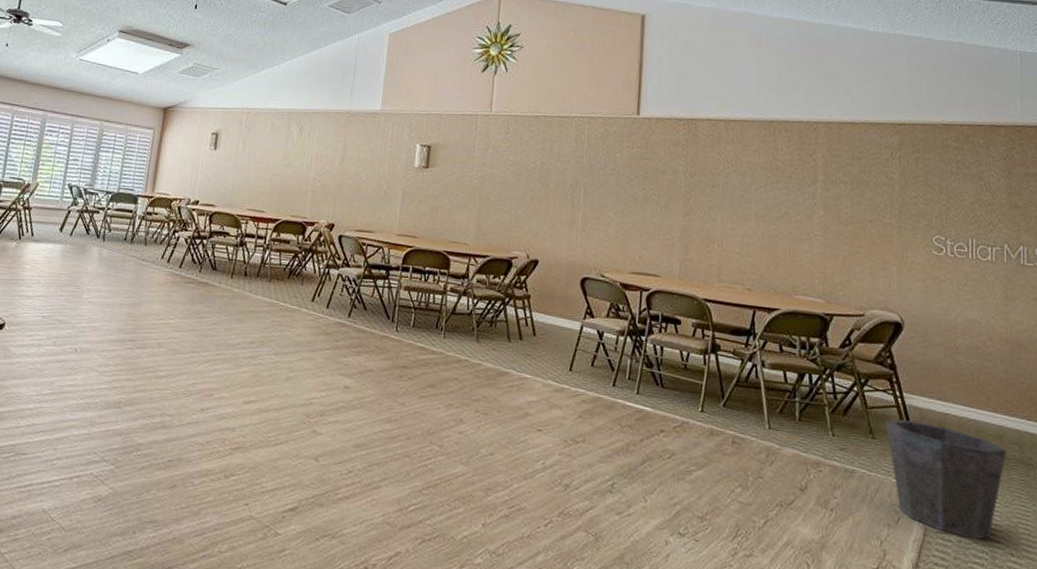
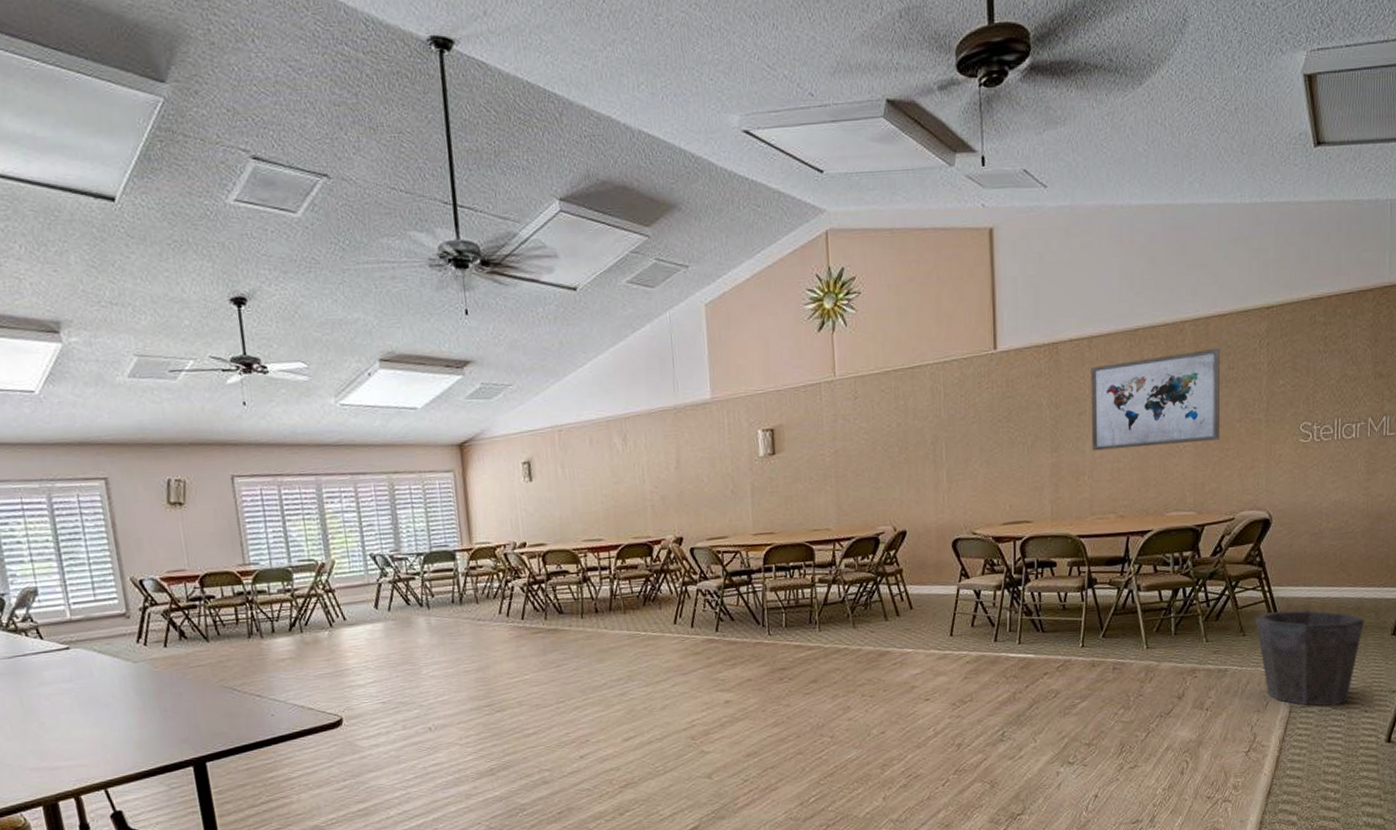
wall art: none [723,146,852,236] -> present [1091,347,1221,451]

